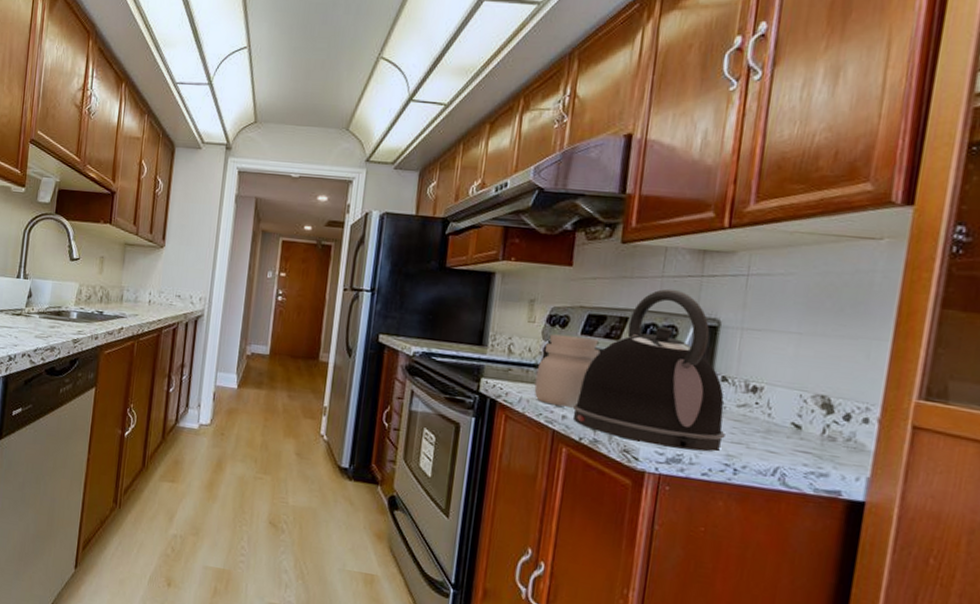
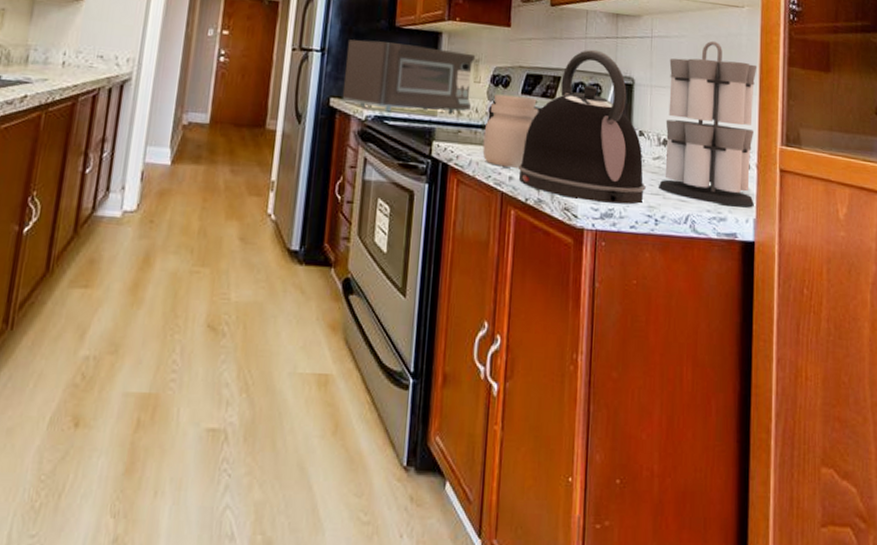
microwave: none [390,280,531,354] -> present [341,39,476,116]
spice rack: none [740,278,895,465] -> present [658,40,758,208]

